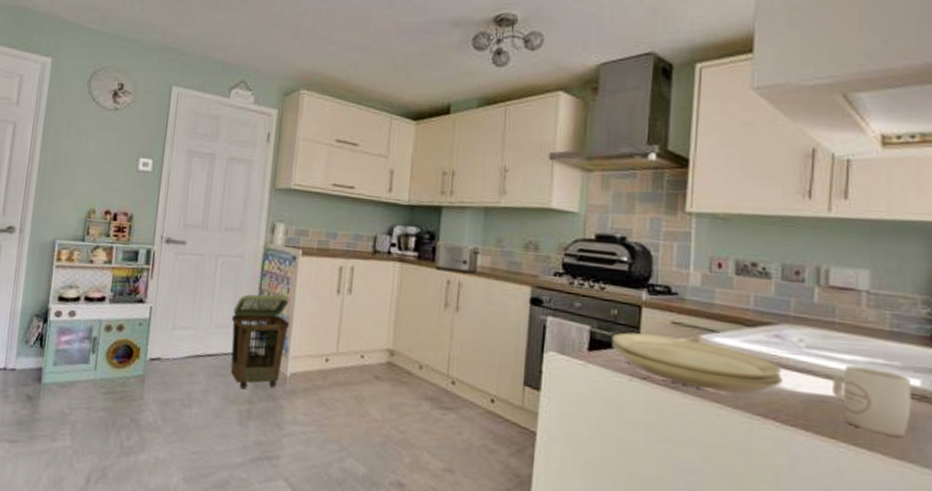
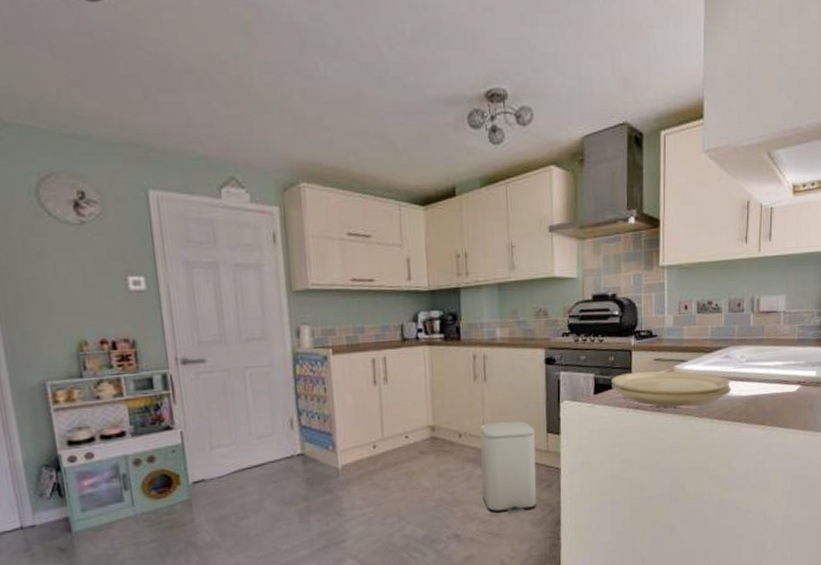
laundry basket: present [230,294,289,390] -> none [271,395,332,490]
toaster: present [434,242,481,275] -> none [459,320,500,348]
pedal bin: none [437,359,509,479] -> present [480,421,537,515]
mug: present [833,365,912,437] -> none [763,368,811,415]

